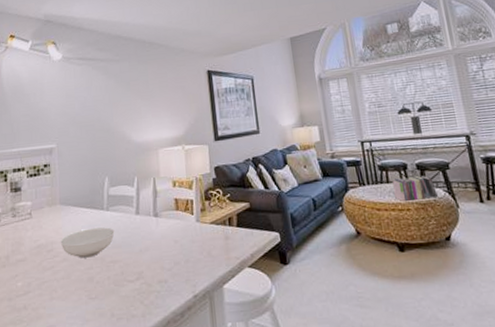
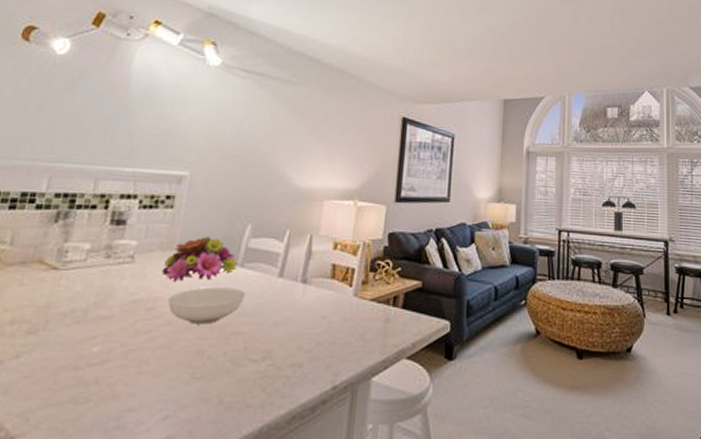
flower bouquet: none [52,191,104,229] -> present [162,236,237,282]
books: present [392,175,438,202] -> none [583,276,626,305]

